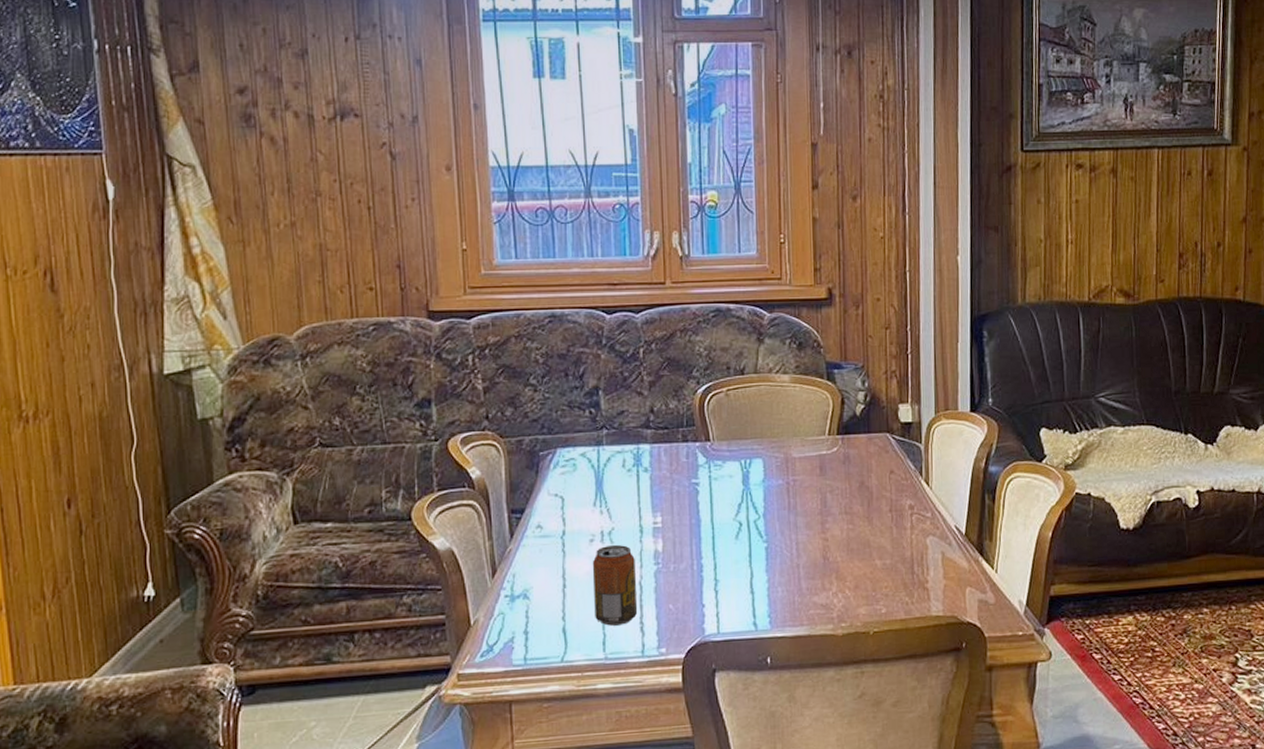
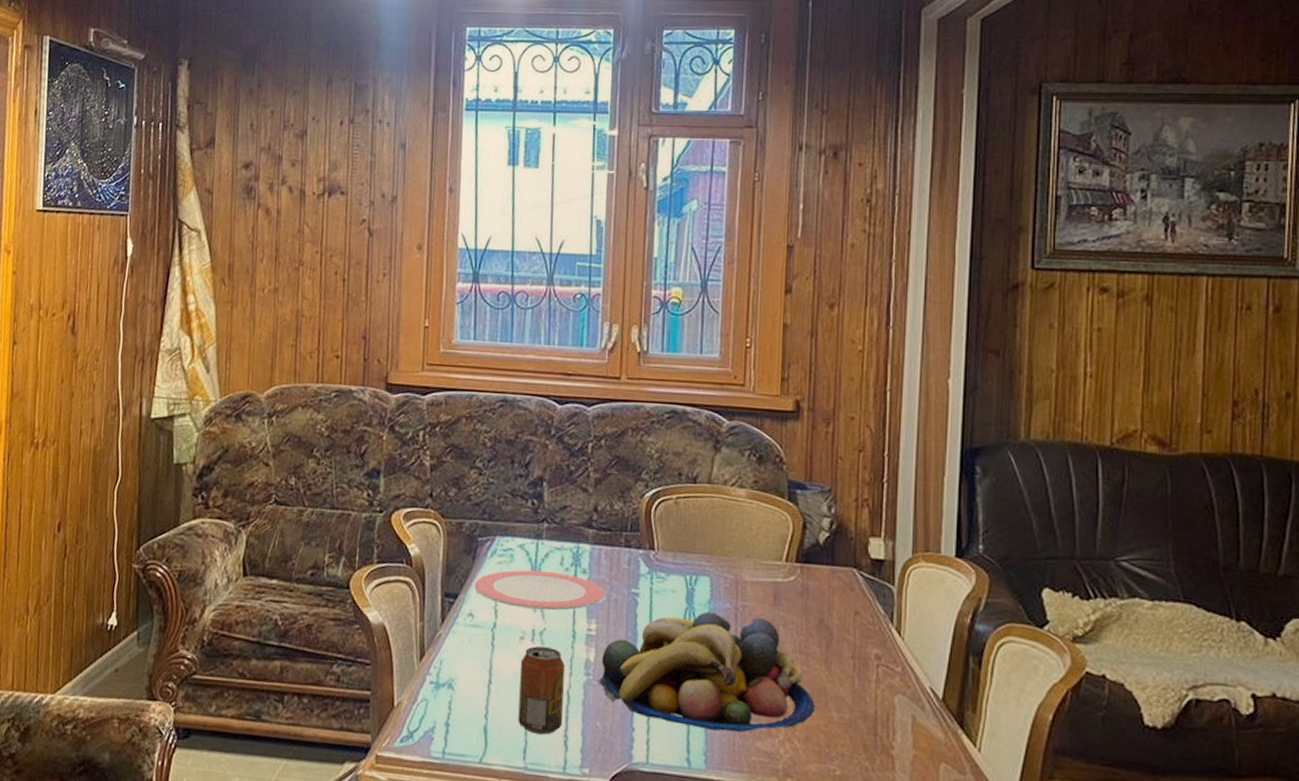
plate: none [539,474,667,513] -> present [473,569,605,611]
fruit bowl: none [667,489,861,595] -> present [598,611,815,733]

